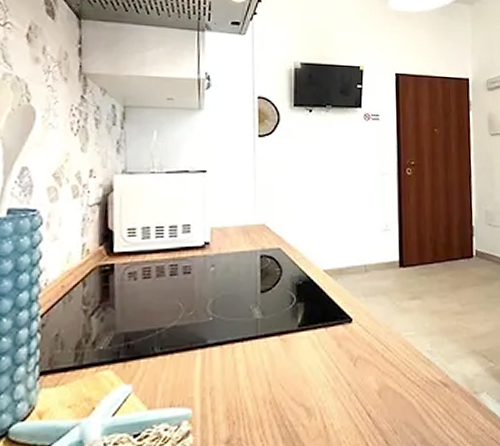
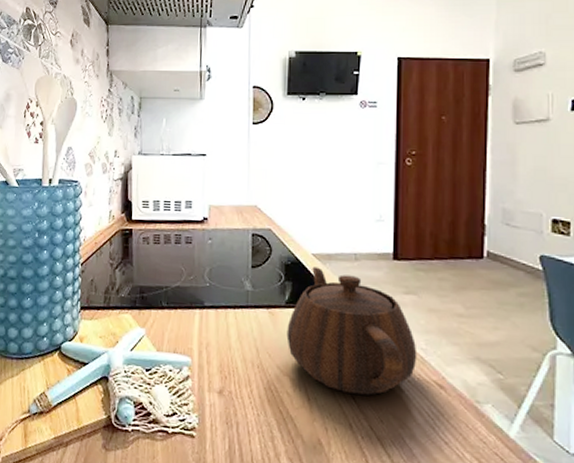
teapot: none [300,283,424,411] -> present [286,266,417,395]

